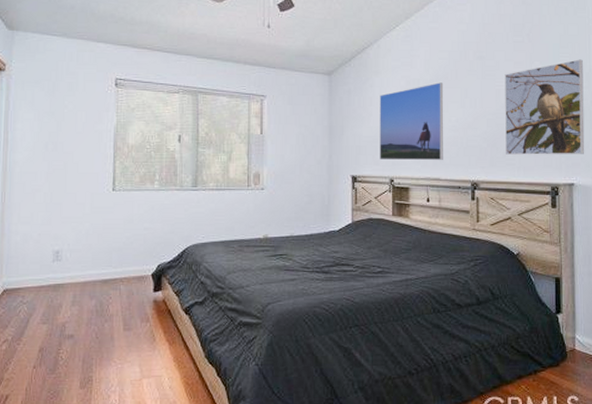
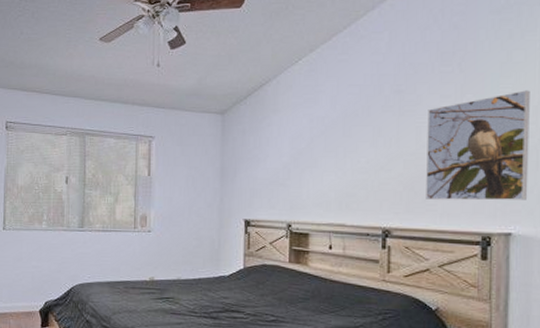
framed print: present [379,82,444,160] -> none [276,120,353,204]

